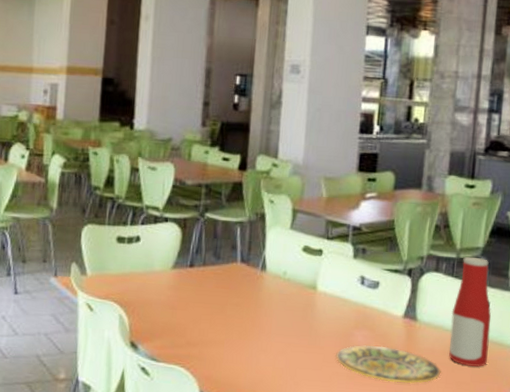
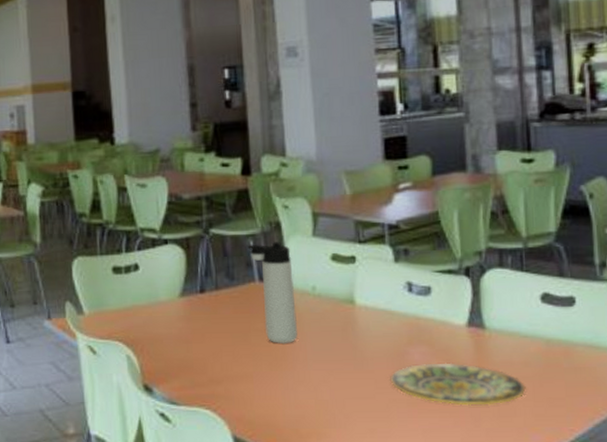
thermos bottle: none [234,230,270,318] -> present [246,242,297,343]
bottle: present [449,256,492,367] -> none [528,244,583,377]

